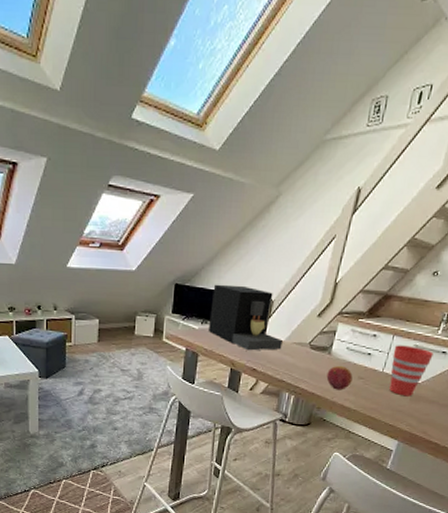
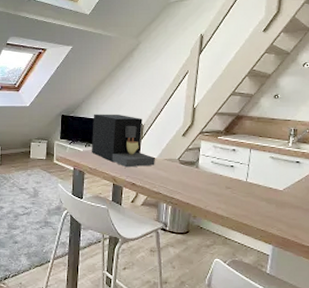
fruit: present [326,365,353,390] -> none [197,177,221,200]
cup: present [389,345,434,397] -> none [253,157,289,203]

